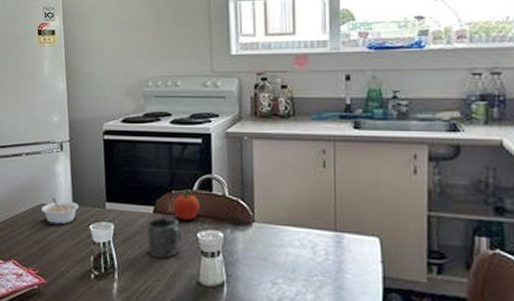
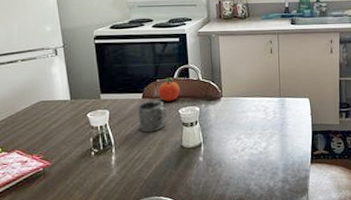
legume: present [41,197,80,225] -> none [41,94,77,117]

